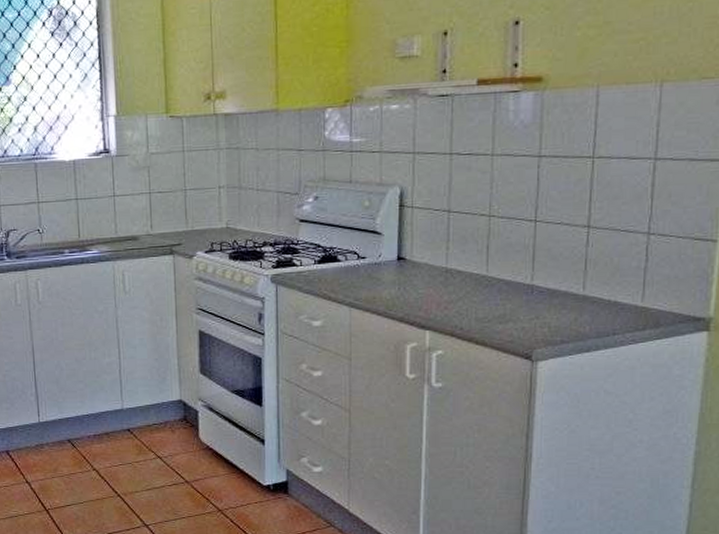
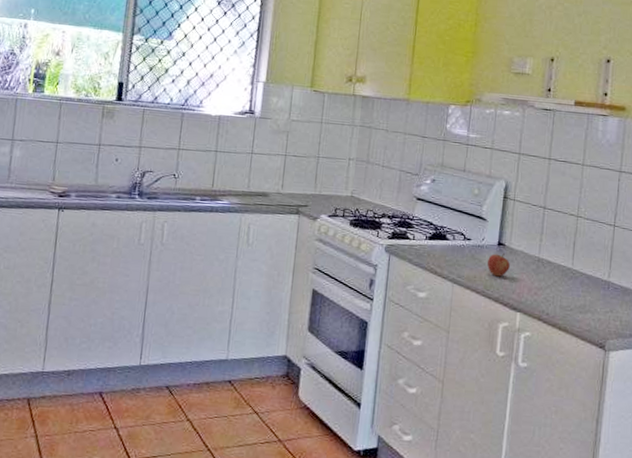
apple: none [388,268,413,295] -> present [487,253,510,277]

